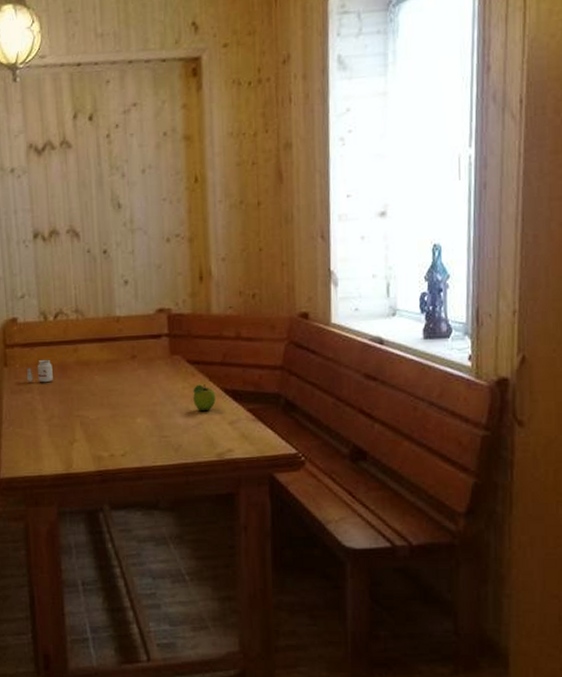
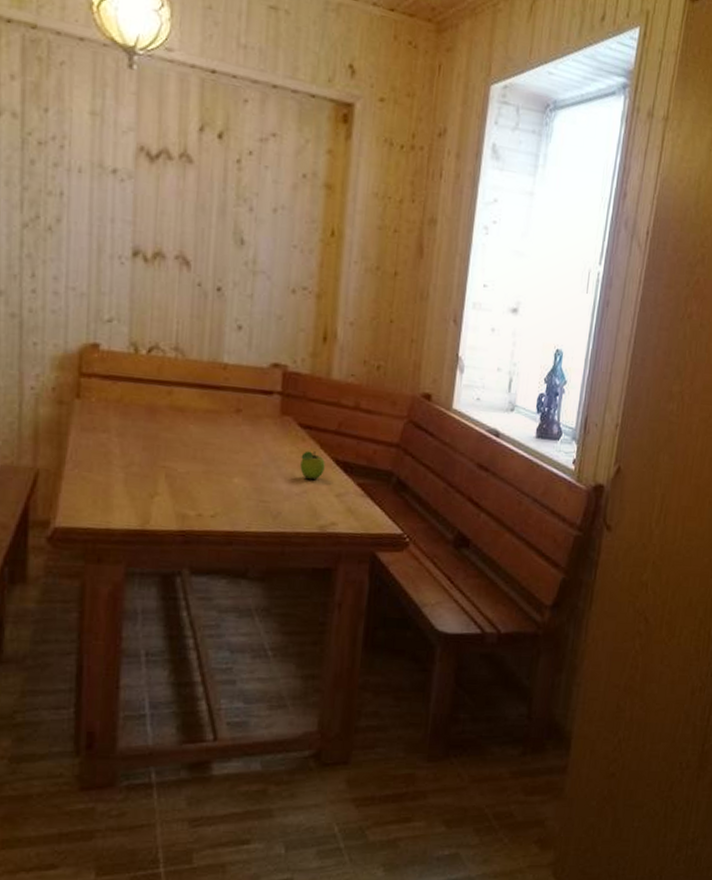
candle: present [26,359,53,383] -> none [103,396,139,425]

